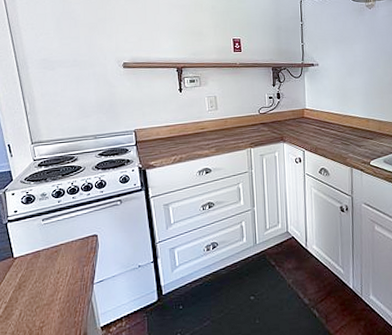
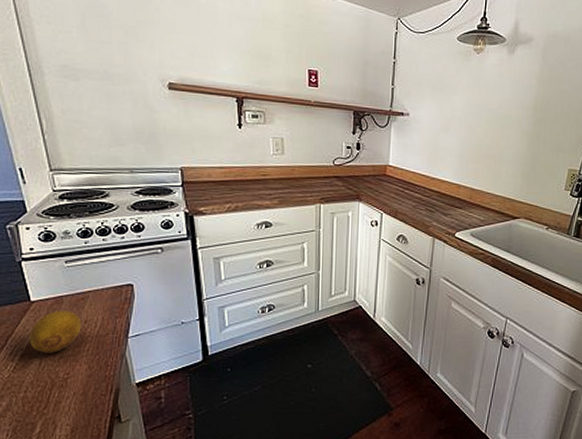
fruit: none [12,263,55,304] -> present [29,311,82,353]

